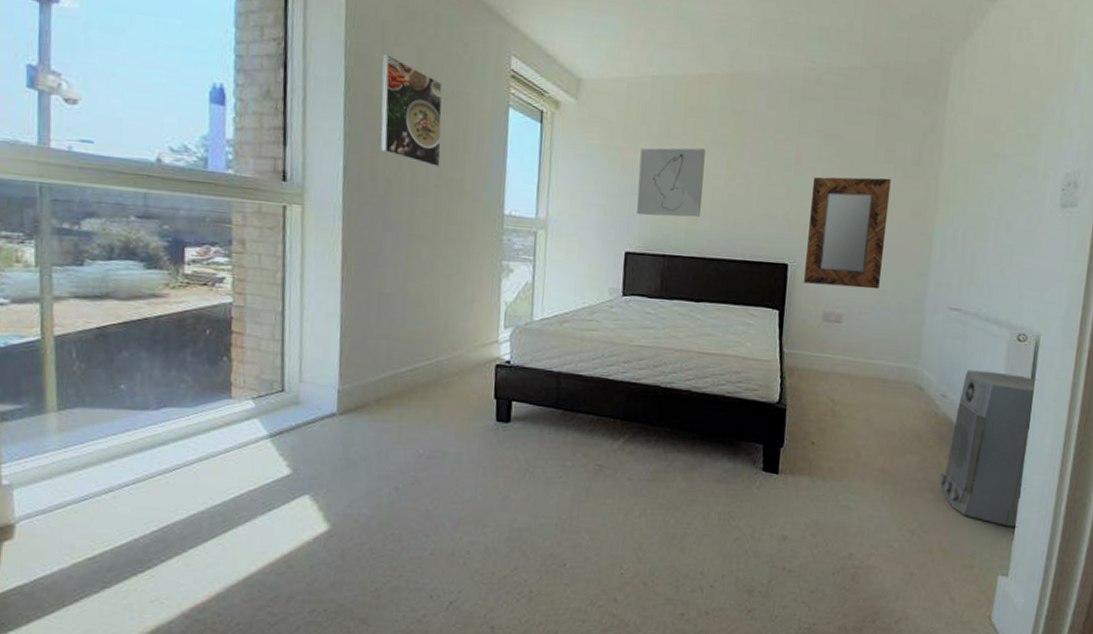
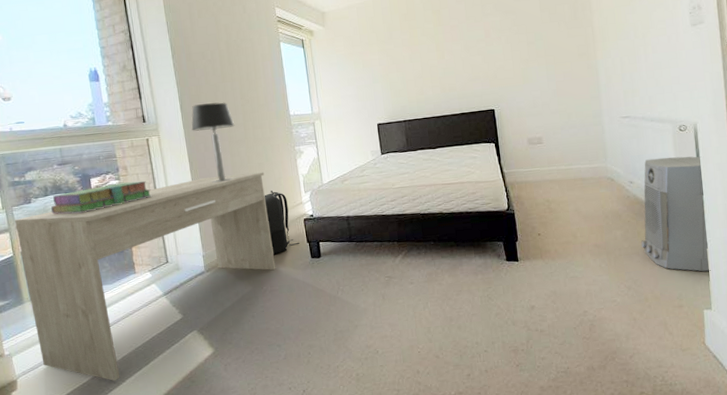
desk: none [52,278,451,549] -> present [15,172,276,381]
stack of books: none [115,260,277,296] -> present [51,180,152,214]
table lamp: none [354,171,421,291] -> present [191,102,235,184]
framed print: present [380,54,443,168] -> none [191,25,242,93]
backpack: none [441,316,483,408] -> present [264,191,299,255]
wall art: present [636,148,706,218] -> none [374,41,425,96]
home mirror: present [804,177,892,290] -> none [501,33,565,120]

